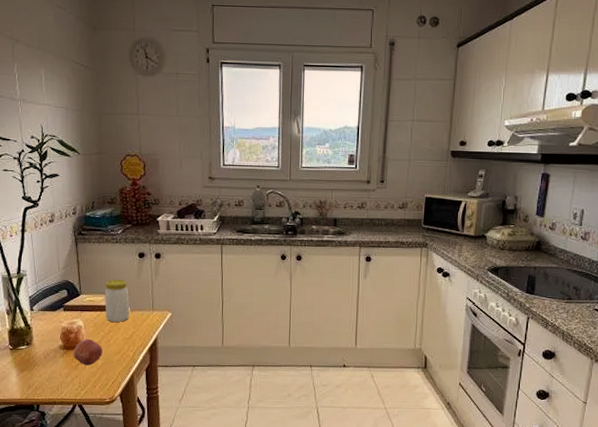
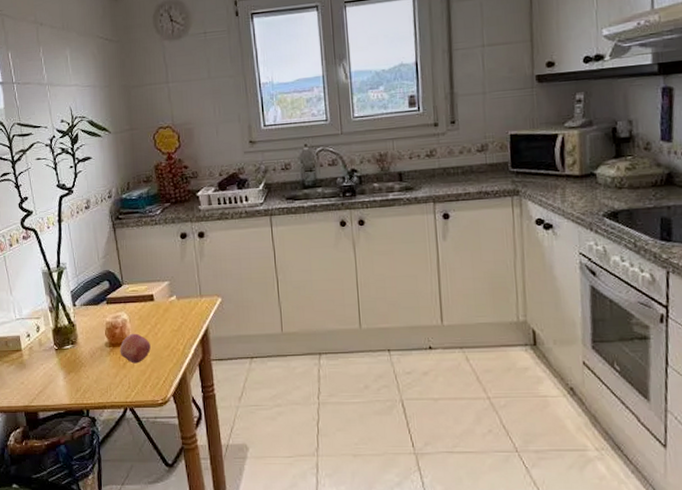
jar: present [105,279,130,322] -> none [147,264,176,313]

